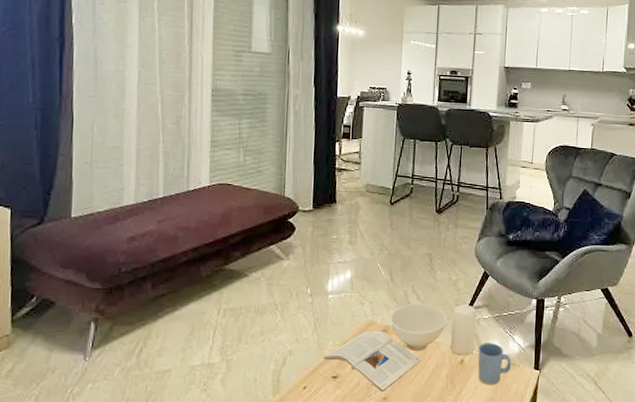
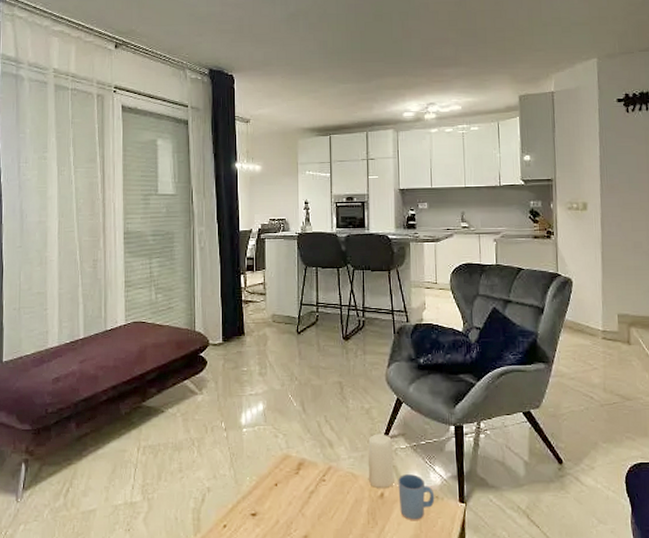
magazine: present [323,330,421,391] -> none [241,464,340,529]
bowl: present [390,303,448,352] -> none [305,434,364,486]

